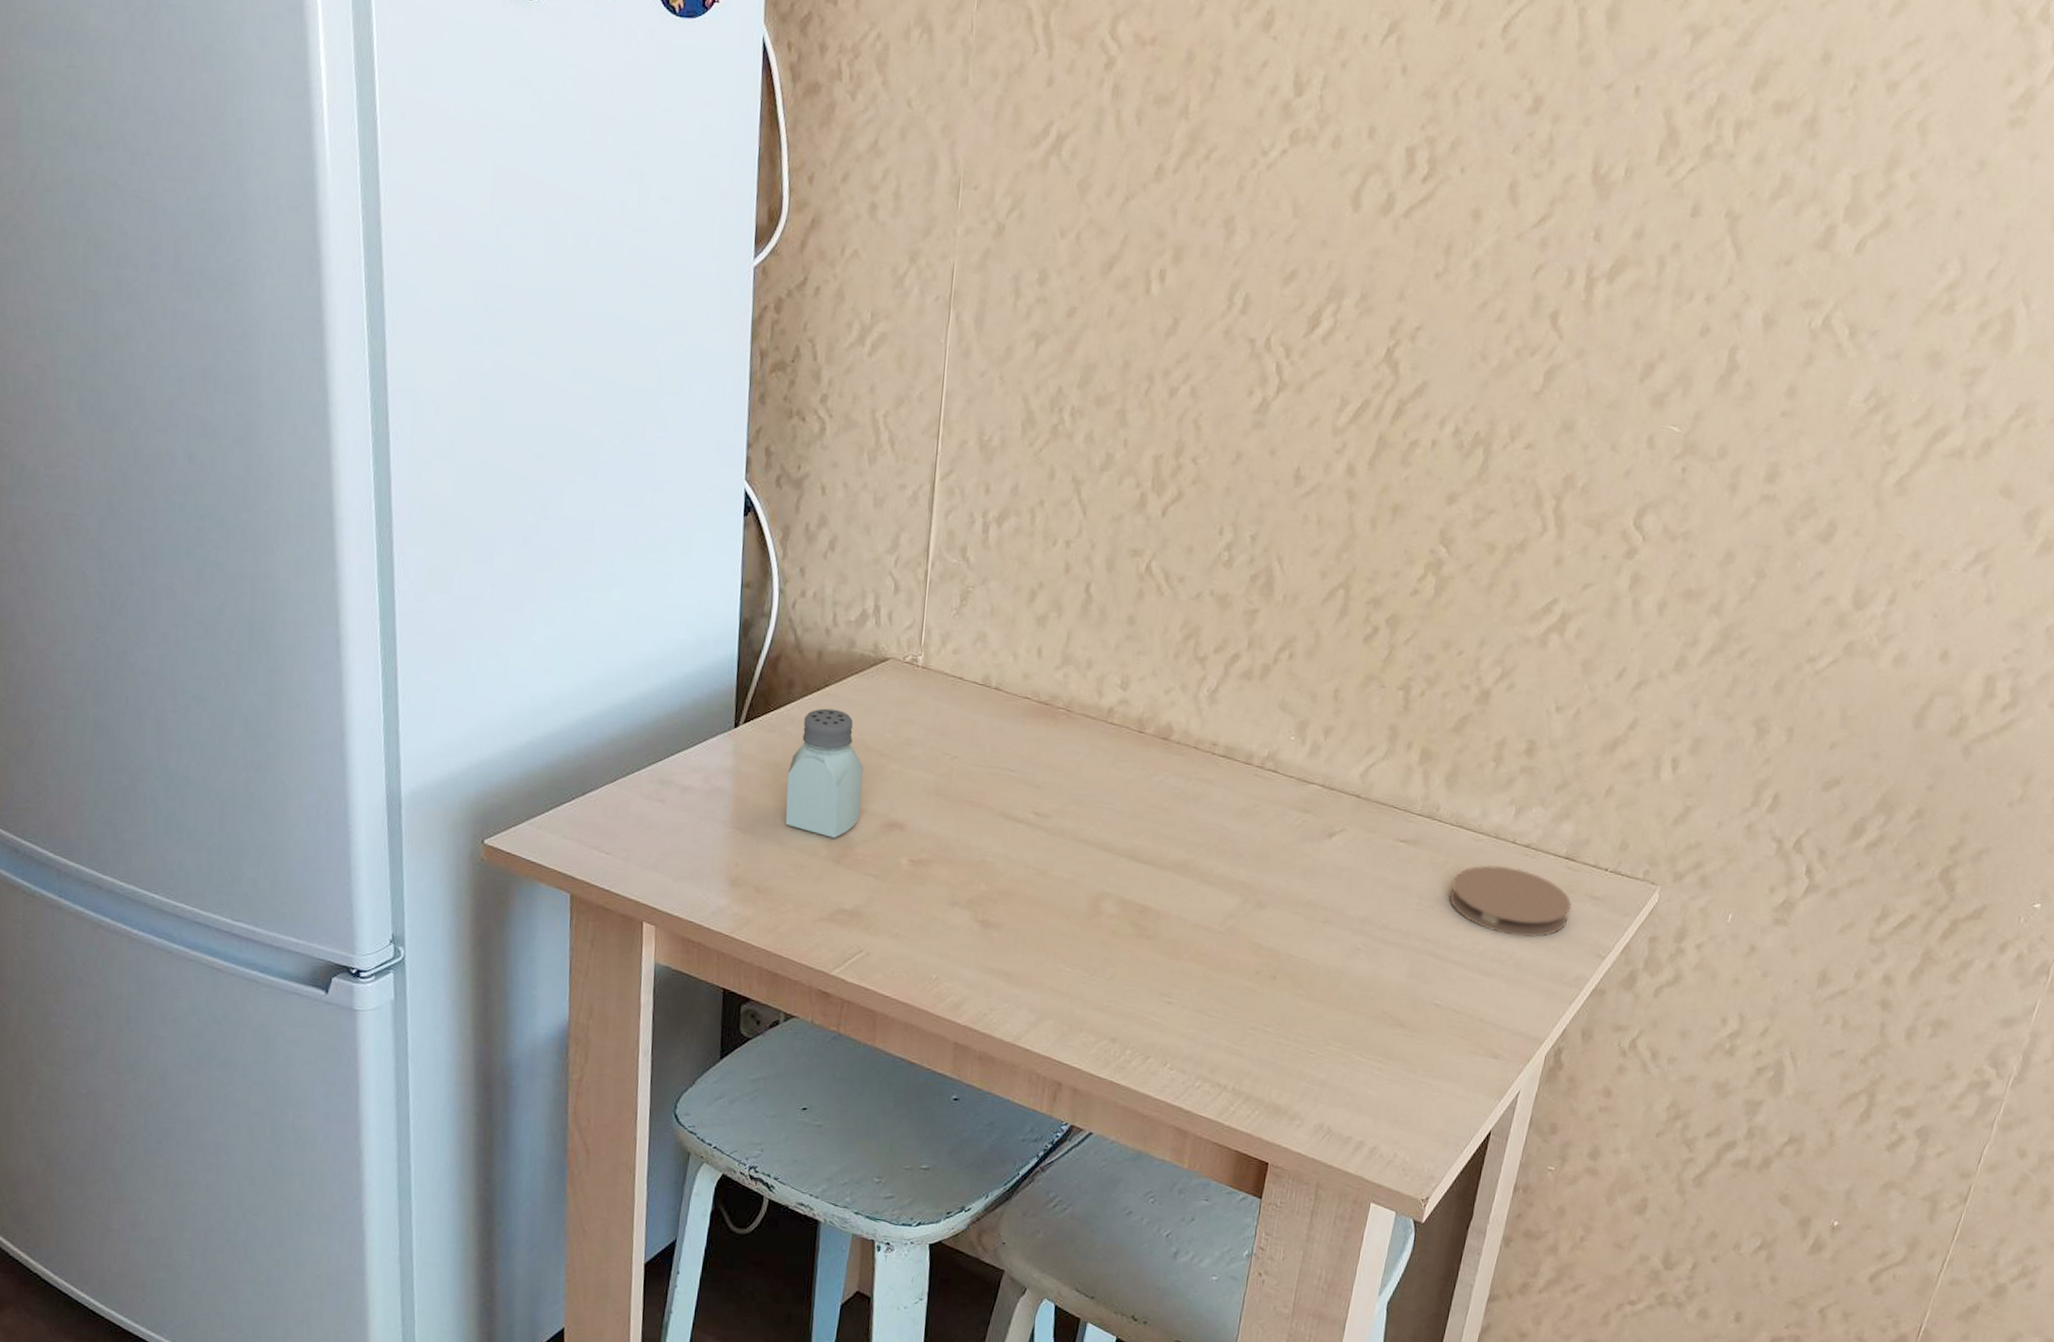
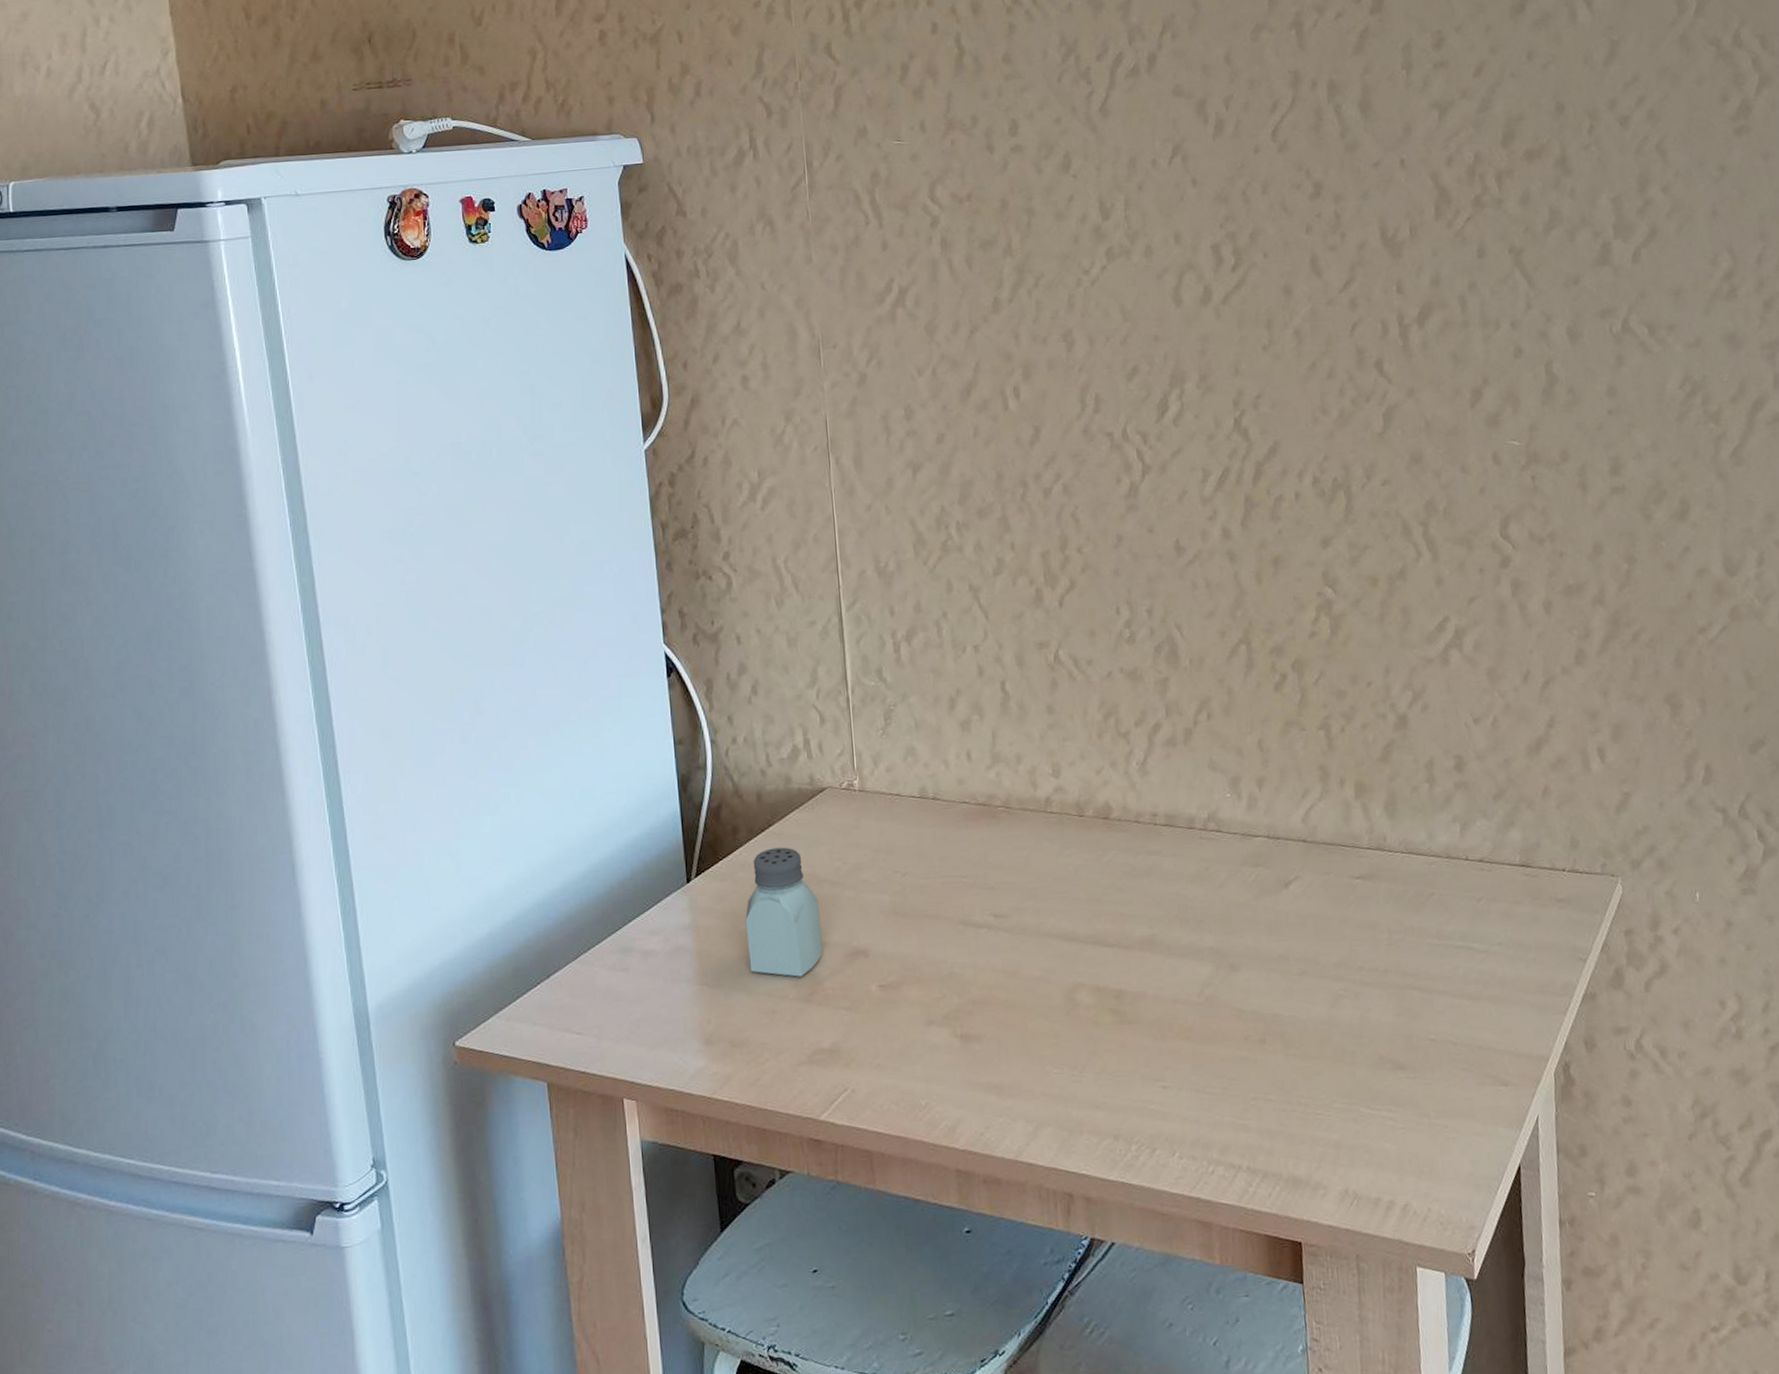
coaster: present [1449,865,1572,938] -> none [1416,884,1540,954]

